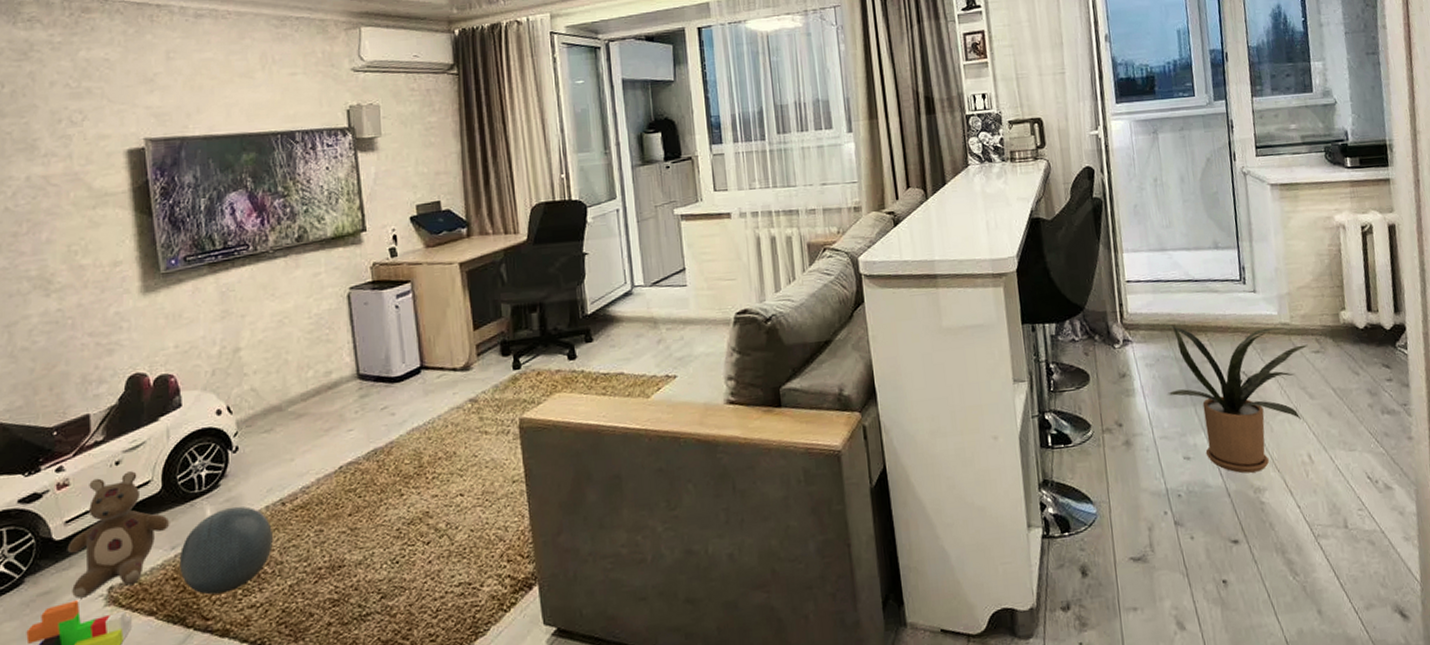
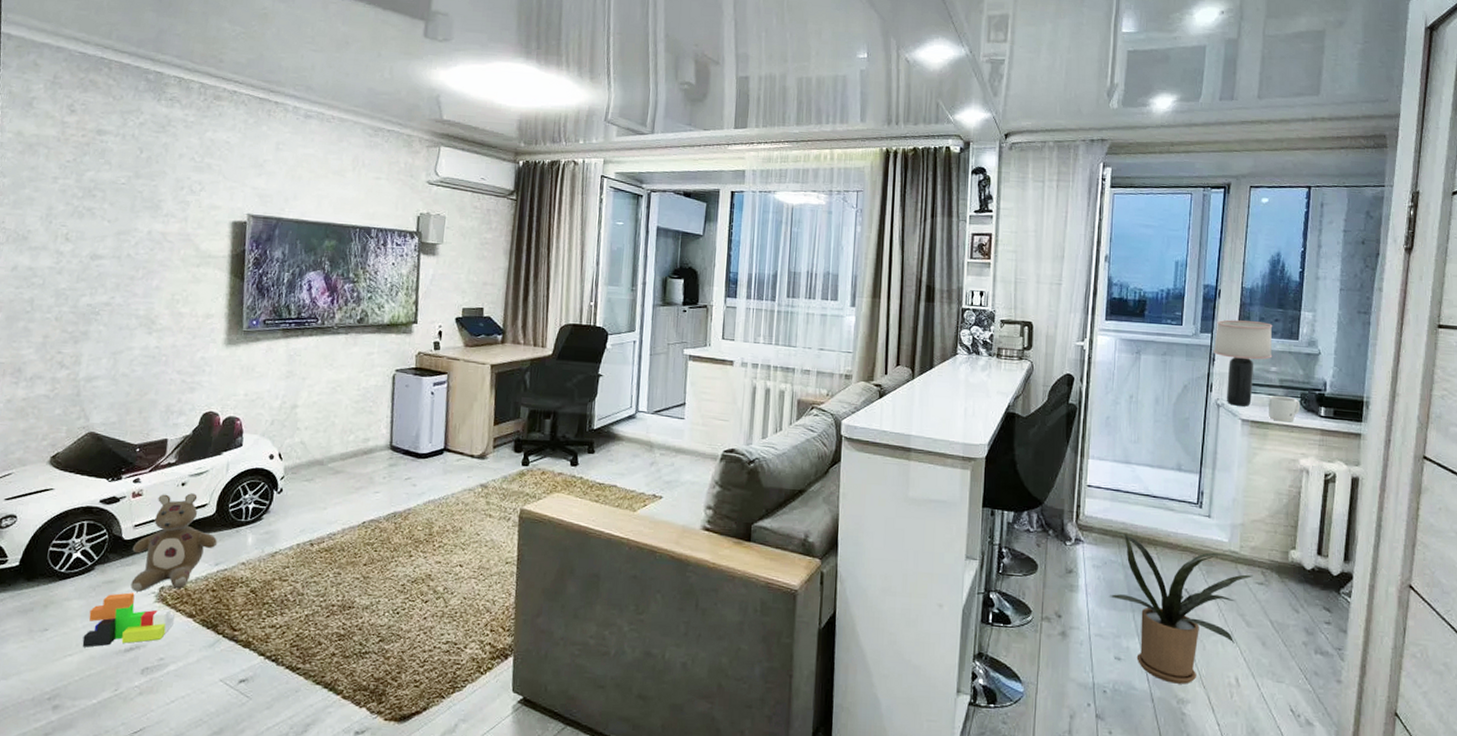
ball: present [179,506,273,595] -> none [219,539,300,611]
table lamp: none [1229,79,1290,172] -> present [1213,319,1273,407]
mug: none [1293,152,1326,180] -> present [1269,395,1301,422]

